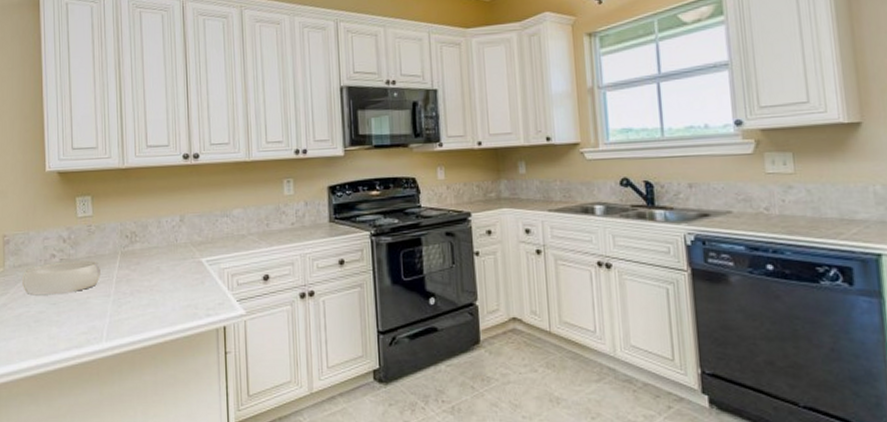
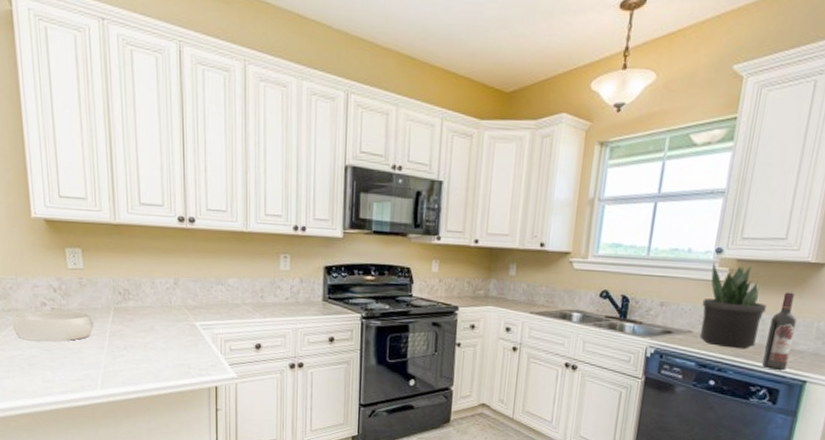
planter: none [734,135,809,226] -> present [699,262,767,349]
wine bottle: none [818,157,853,244] -> present [761,292,798,370]

